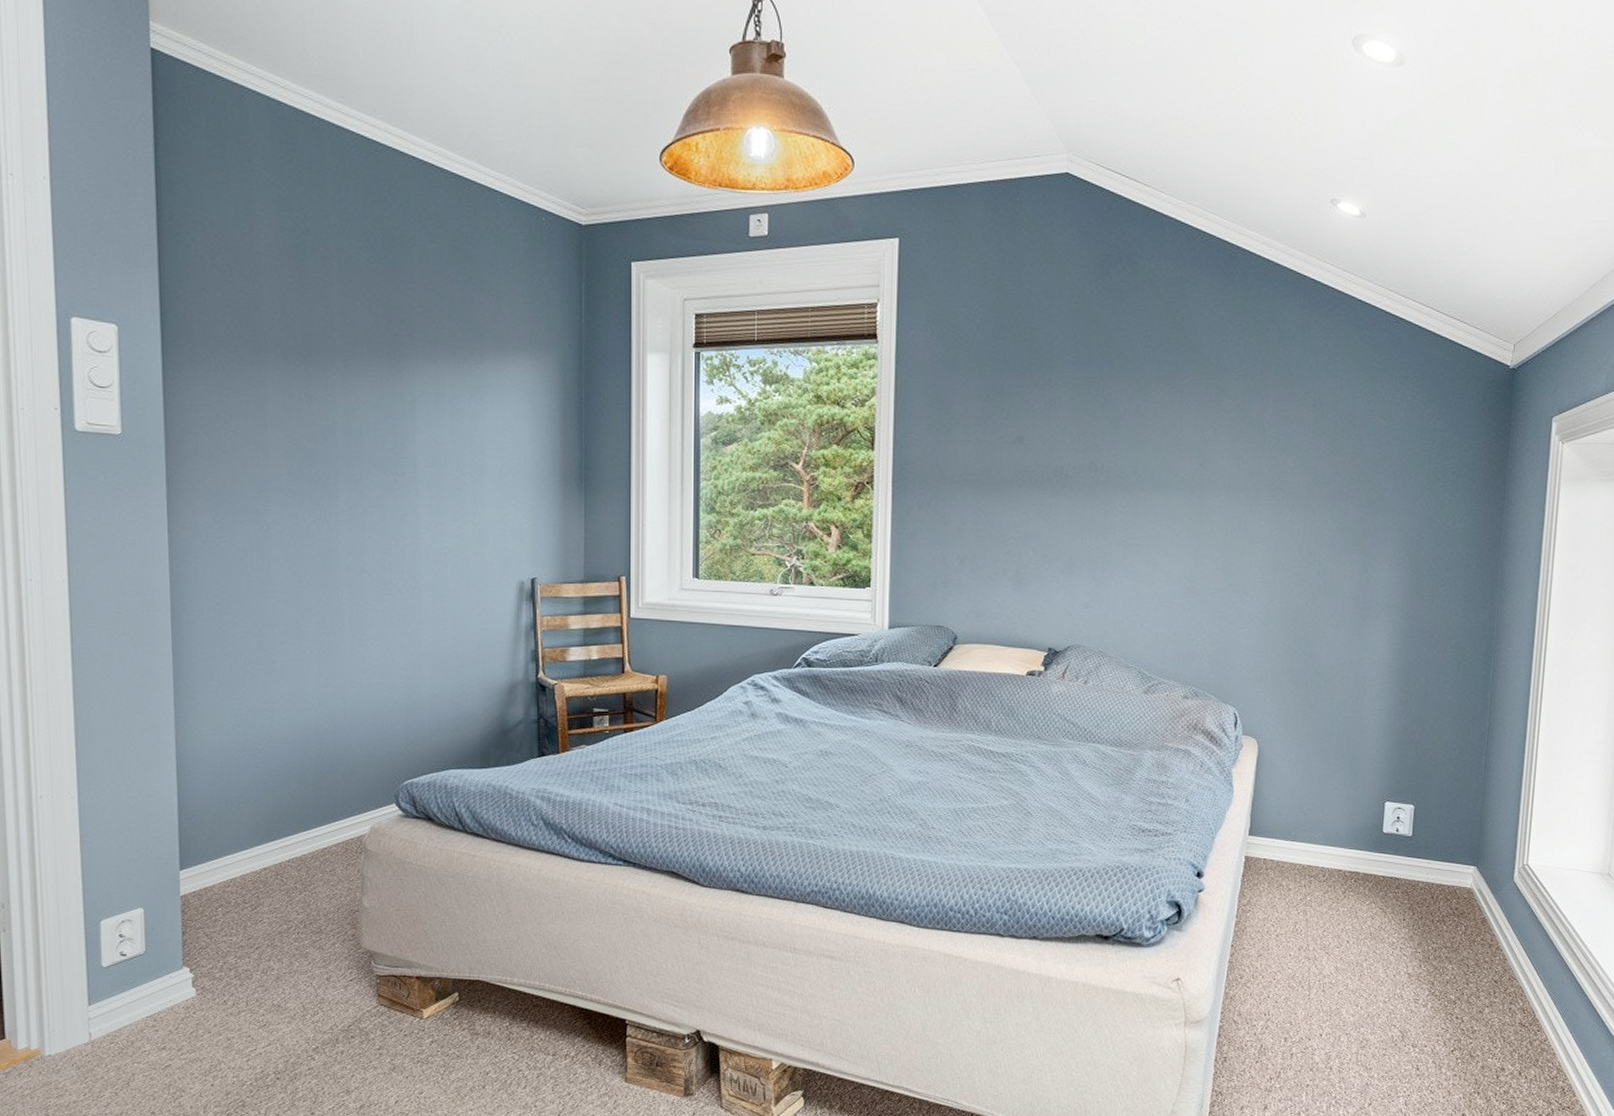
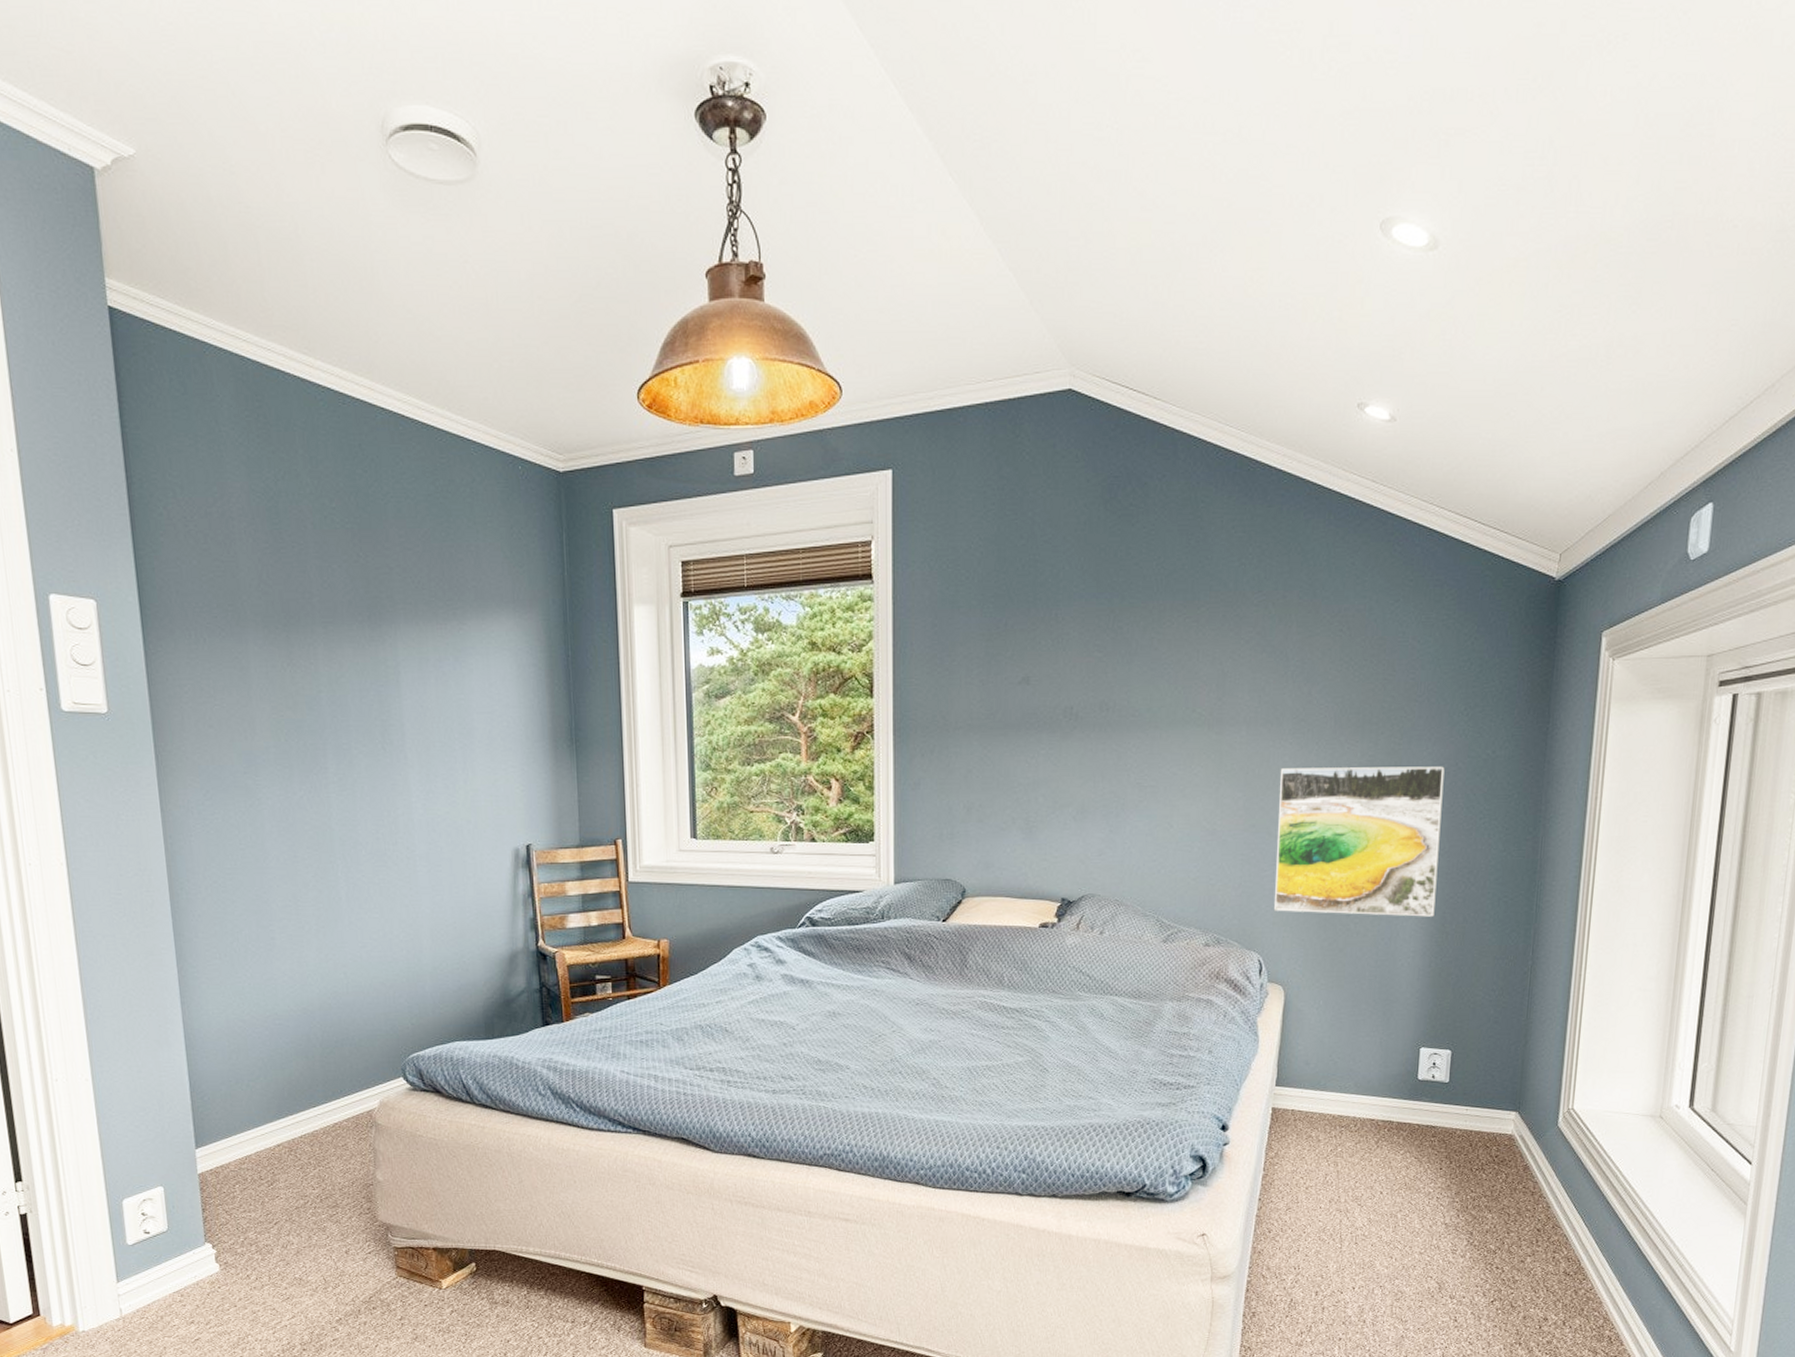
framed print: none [1250,532,1409,677] -> present [1274,766,1445,917]

